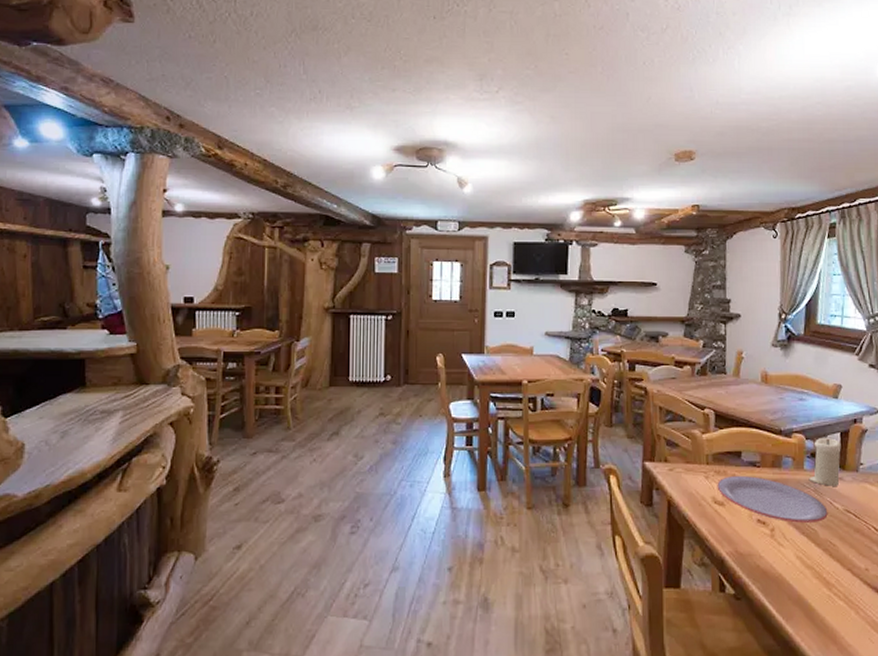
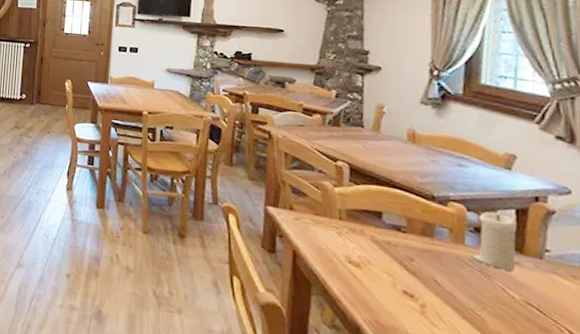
plate: present [717,475,828,523] -> none [352,236,500,309]

